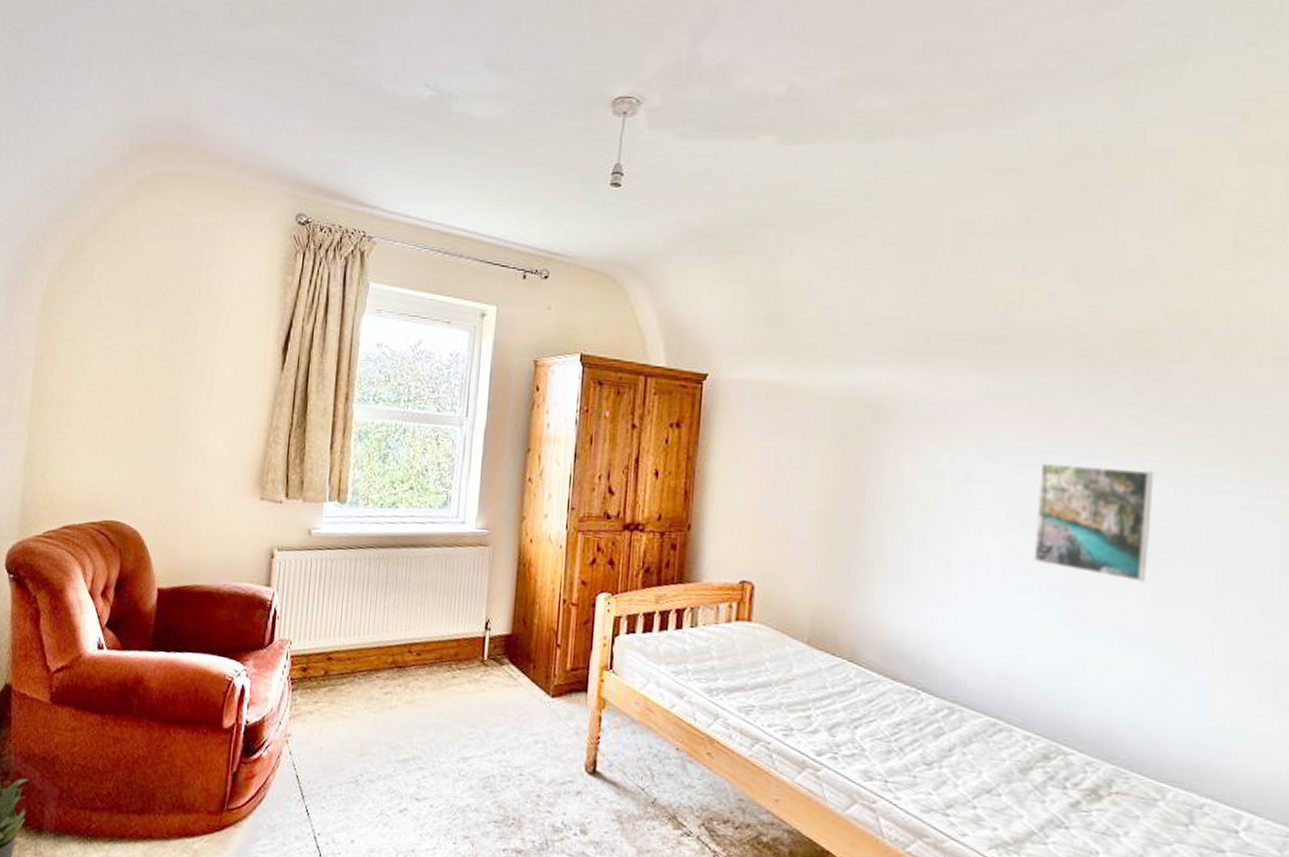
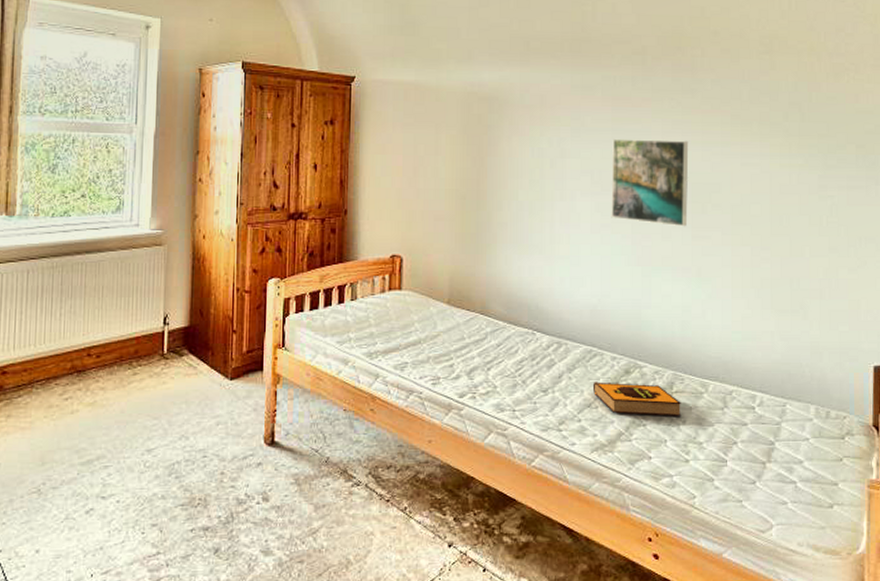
hardback book: none [995,763,1124,825] -> present [592,382,682,416]

